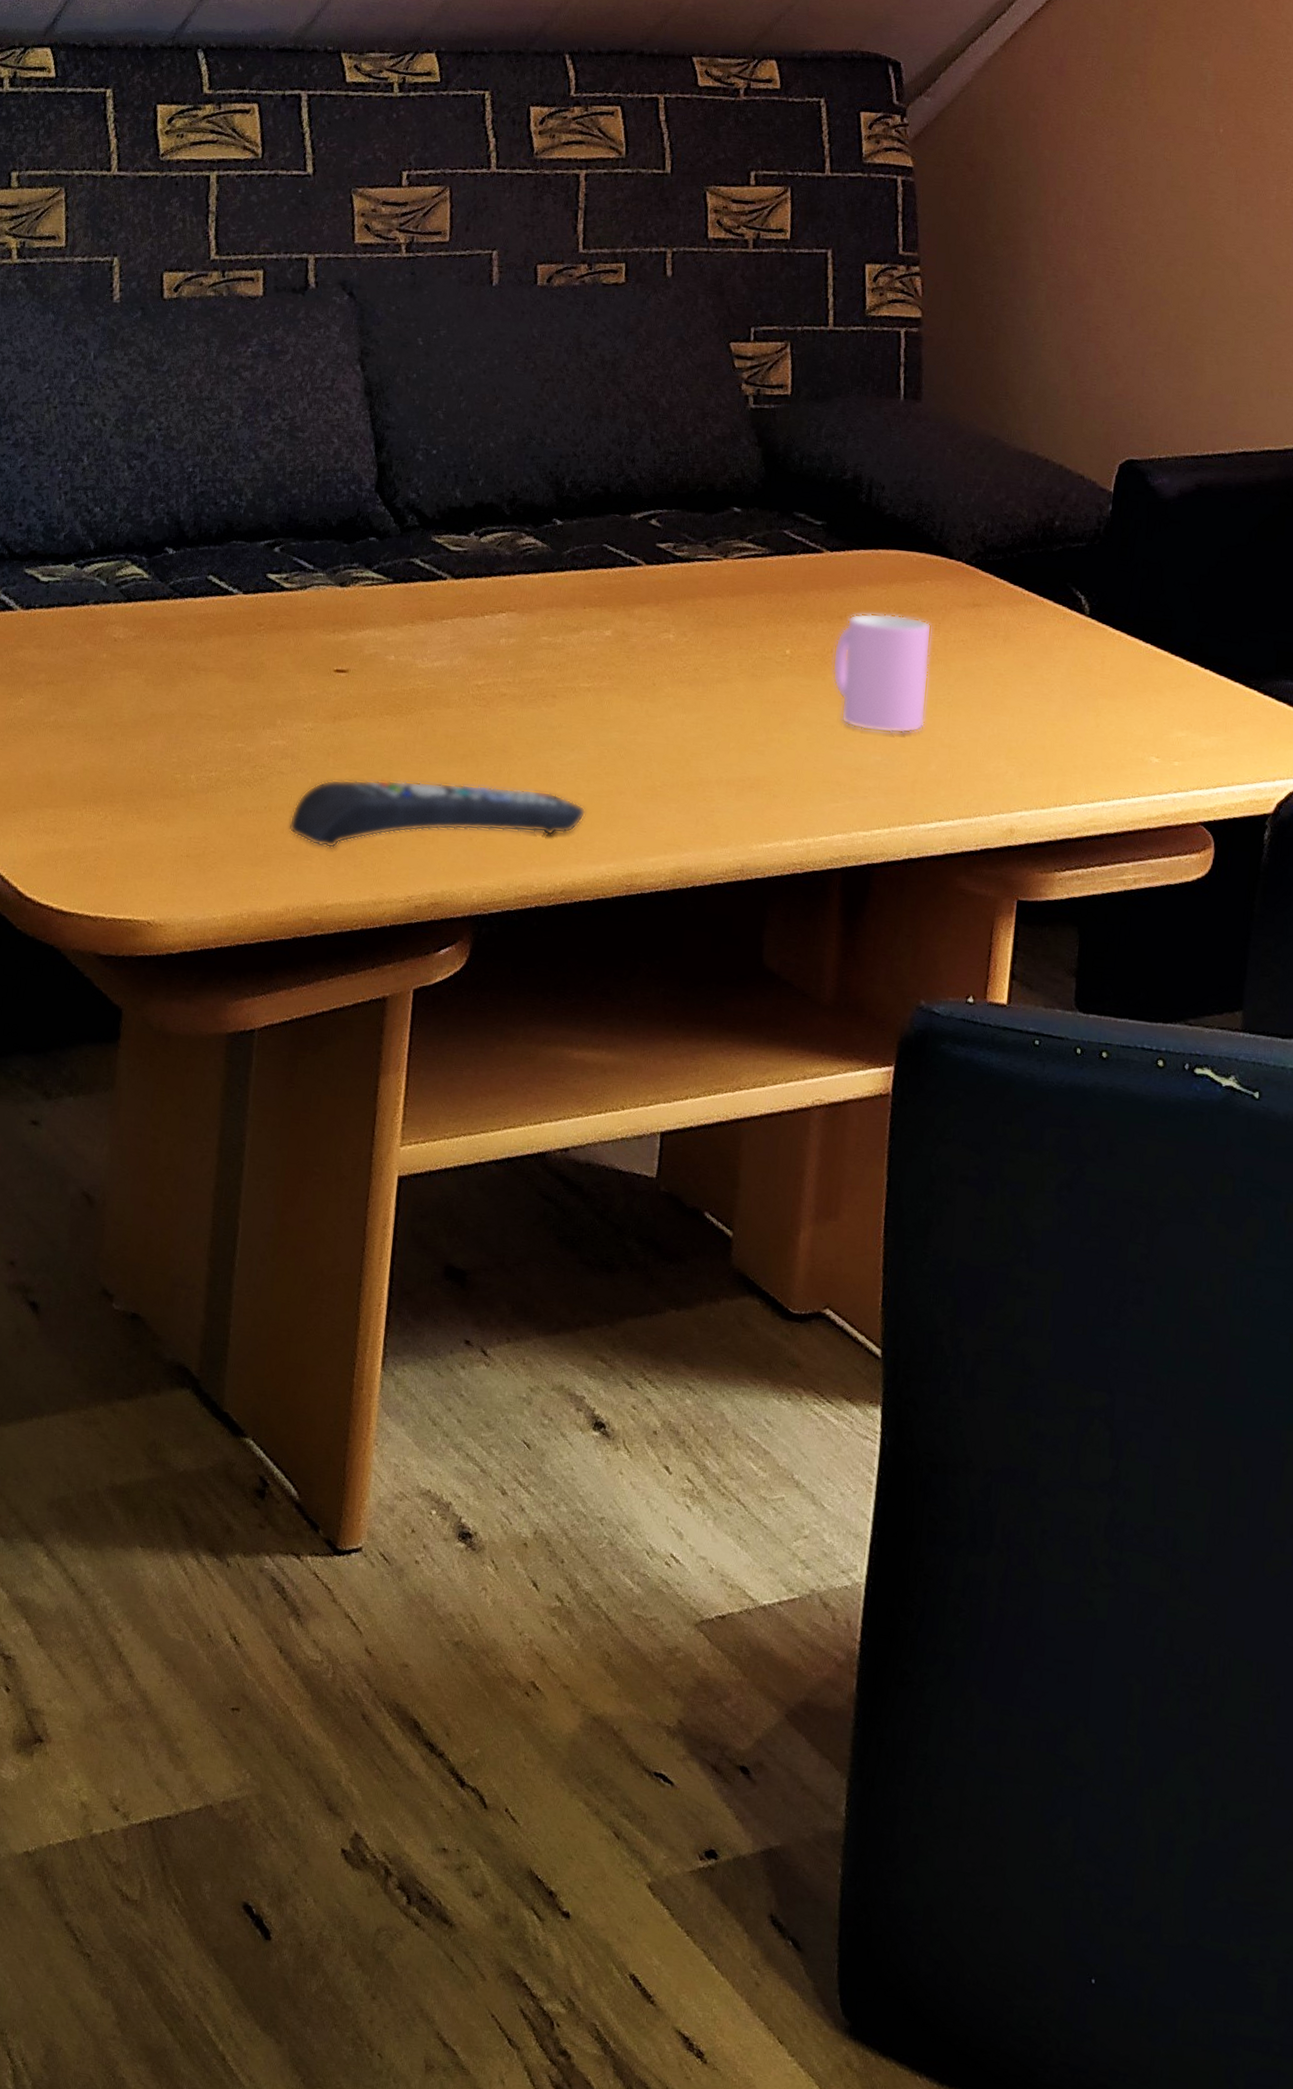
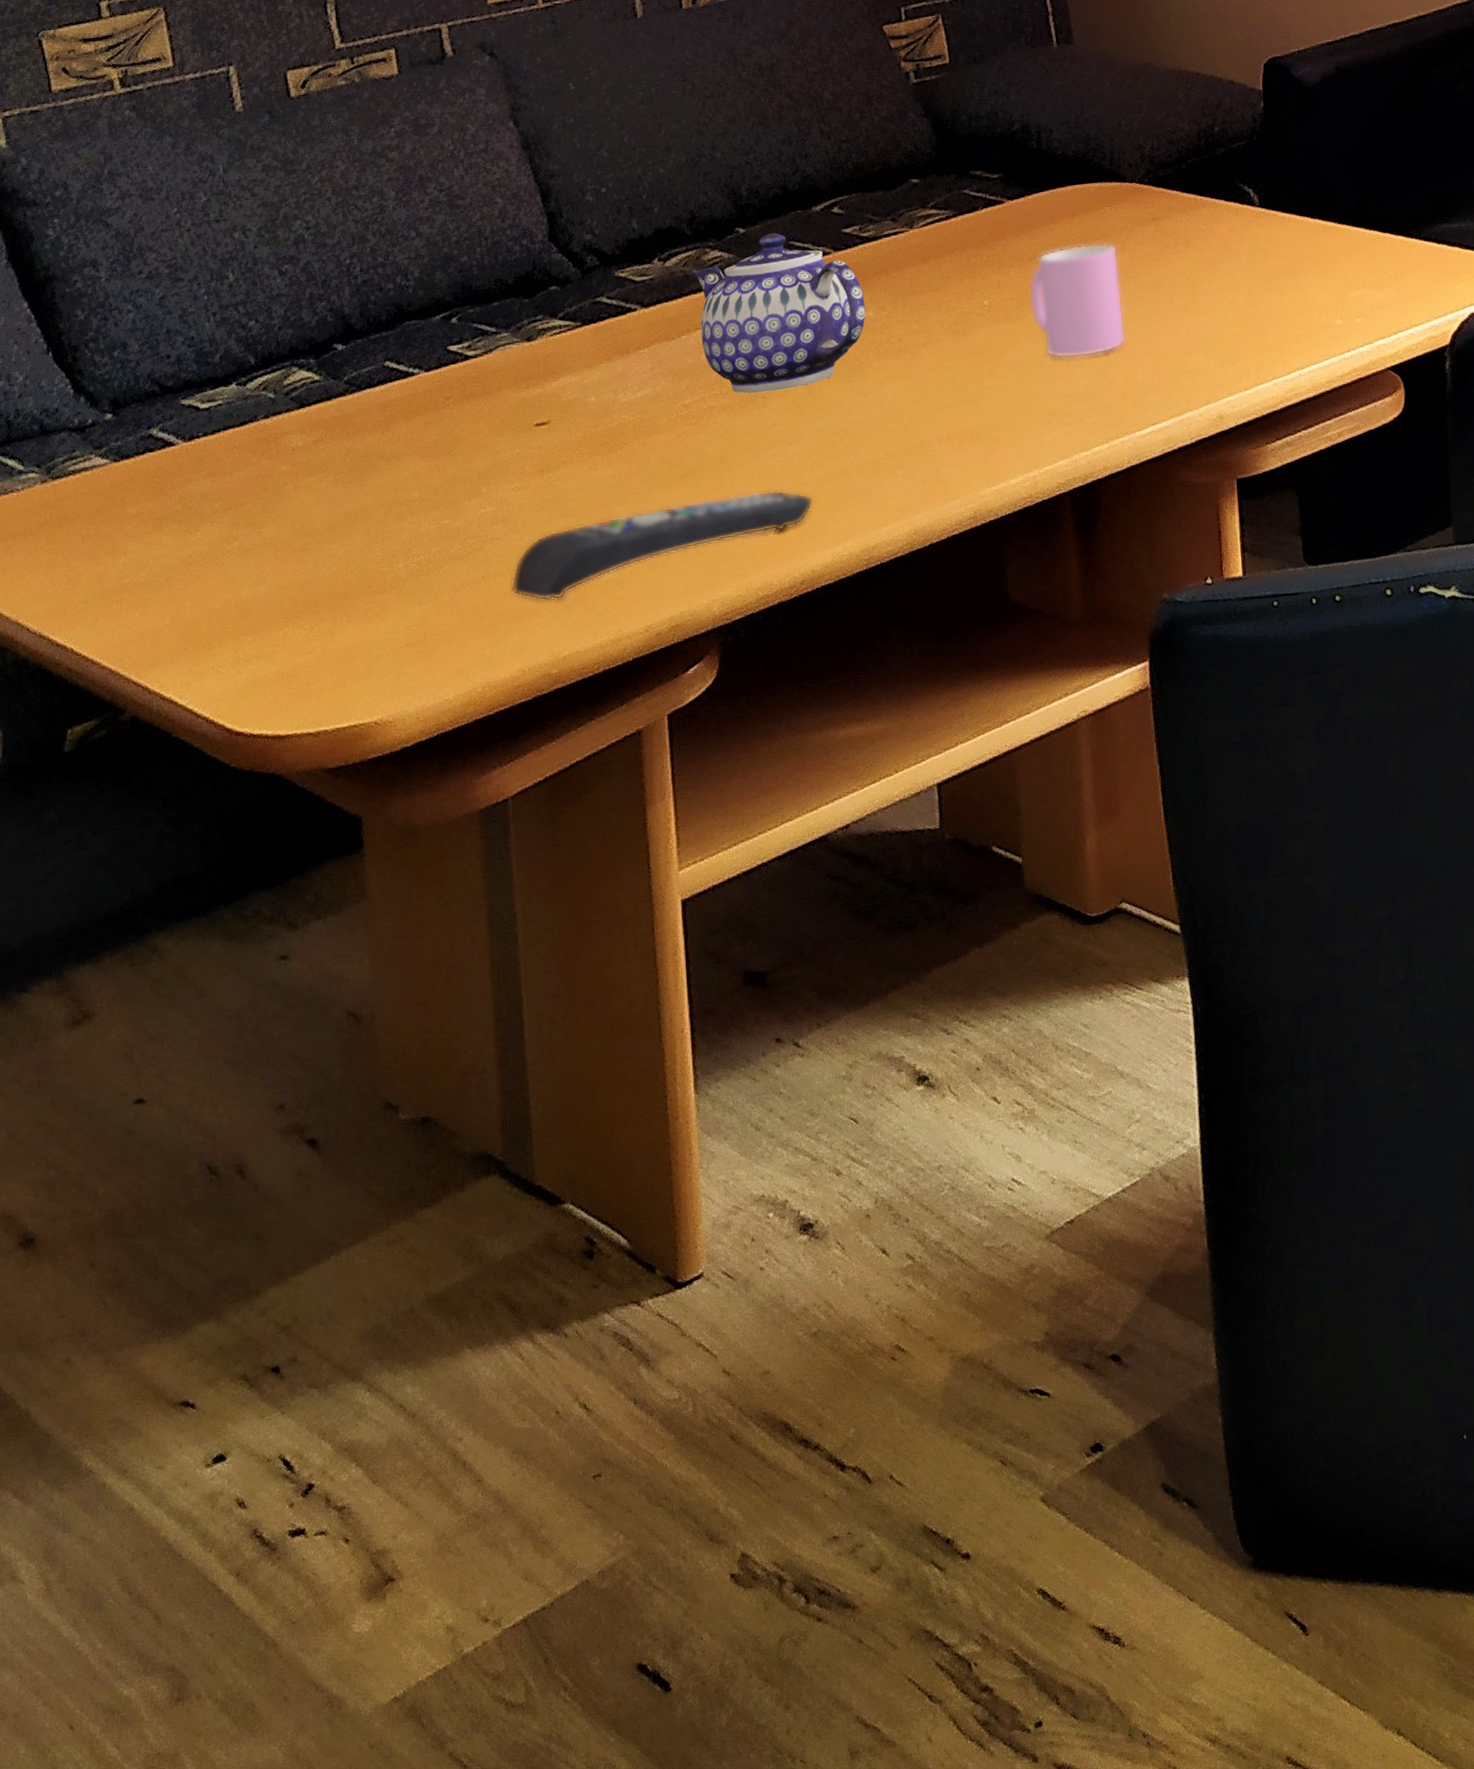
teapot: none [503,531,668,695] -> present [692,233,866,394]

